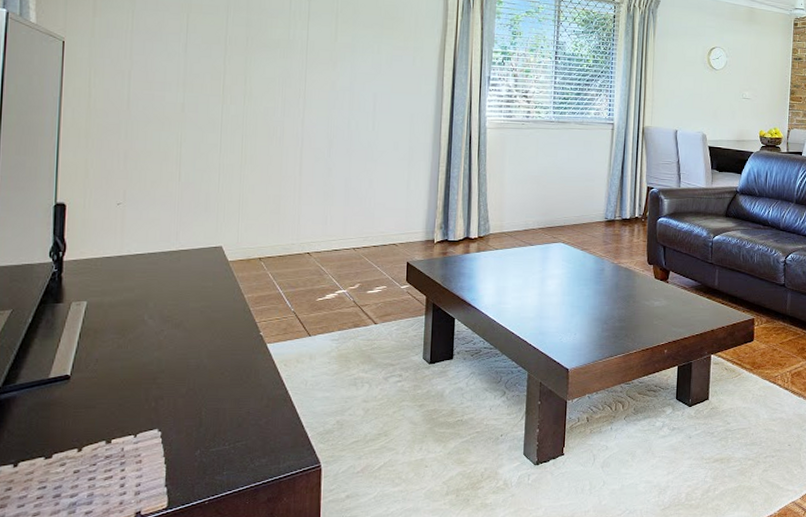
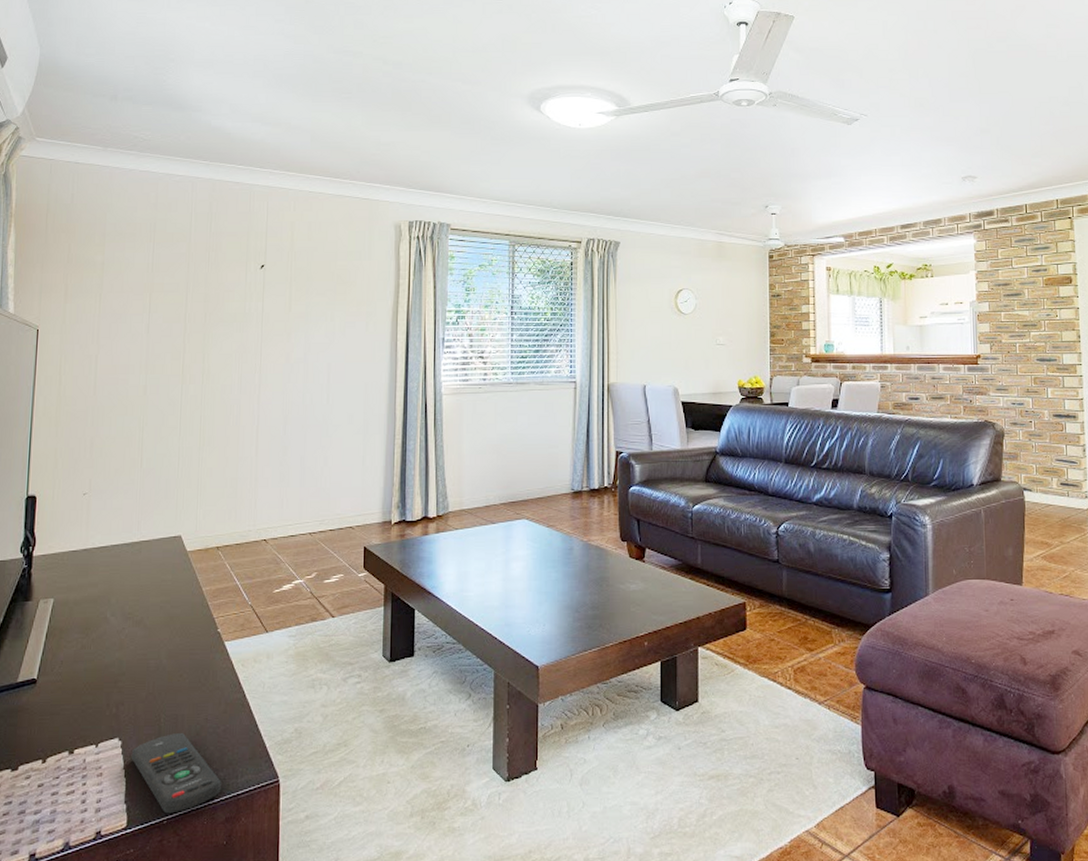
remote control: none [172,425,263,495] -> present [132,733,221,814]

